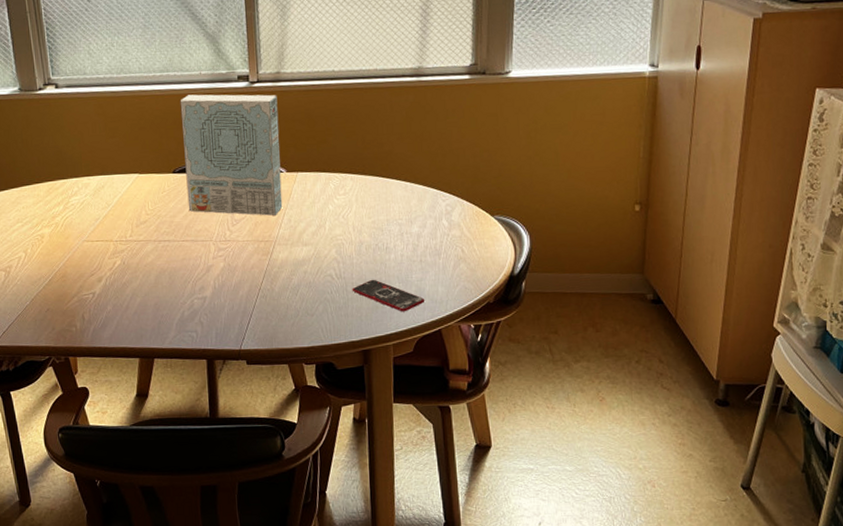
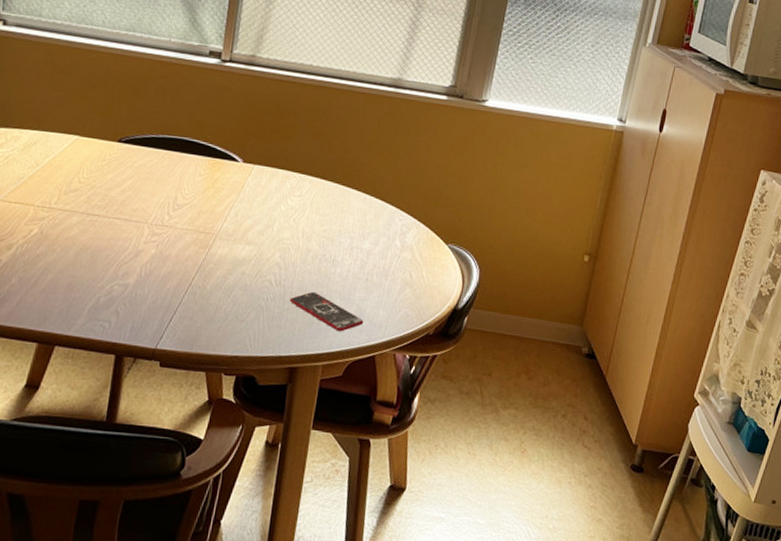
cereal box: present [180,94,283,216] -> none [127,61,248,207]

